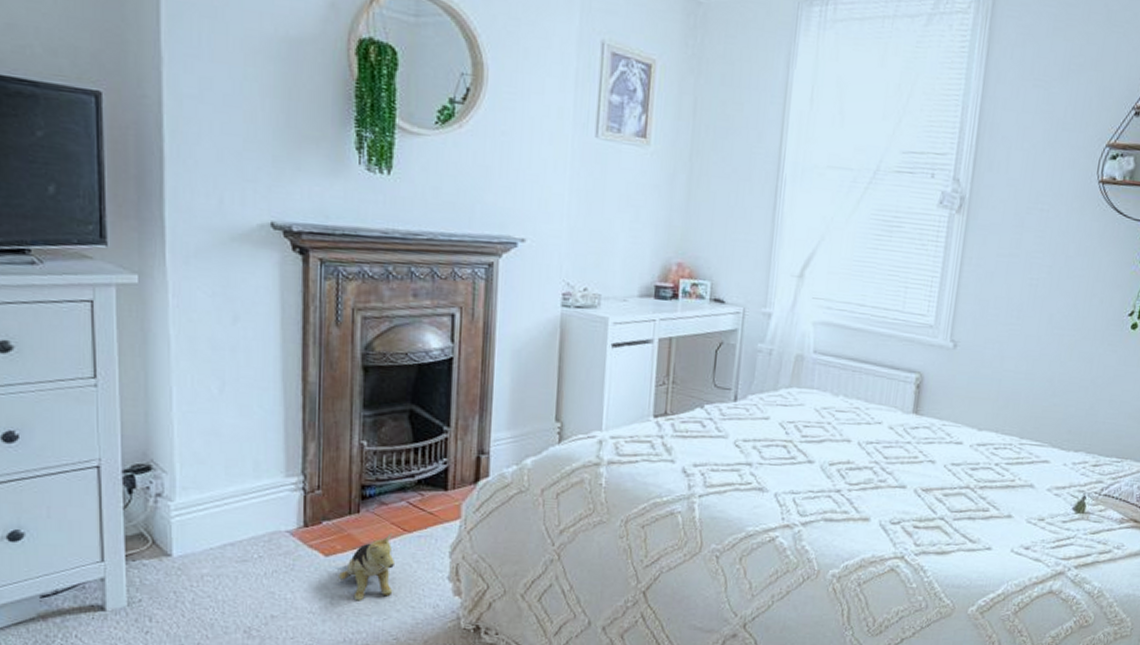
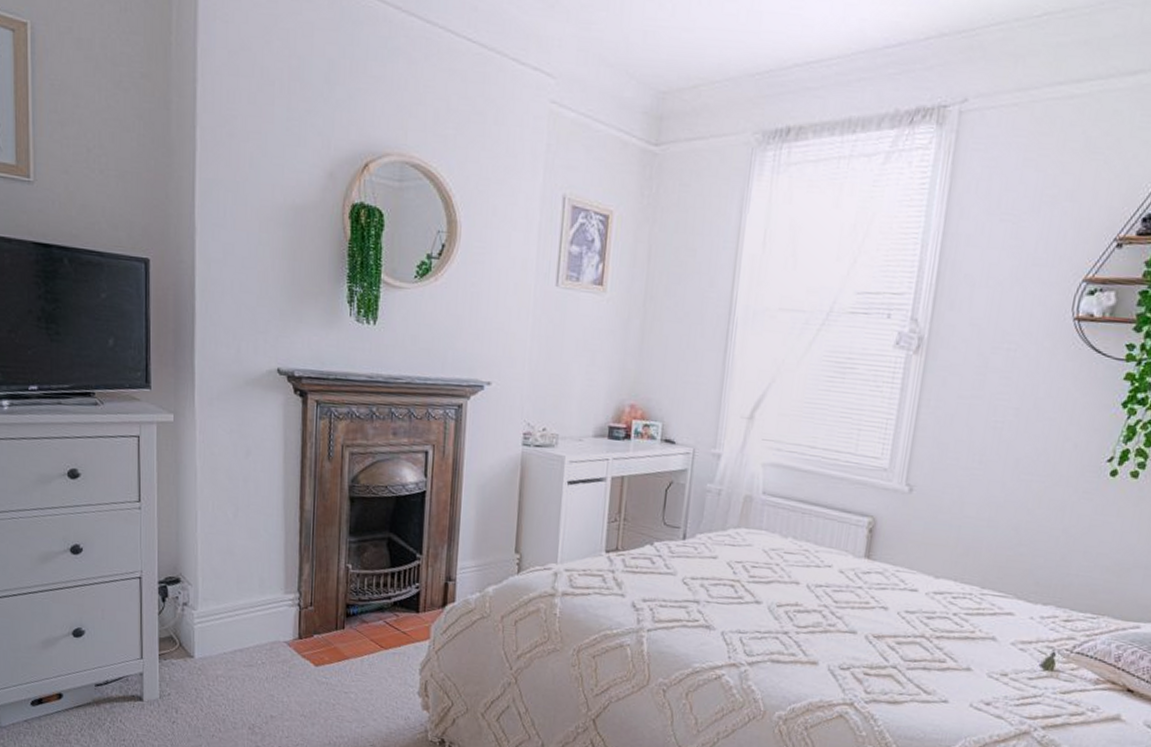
plush toy: present [339,532,396,601] -> none [326,648,374,709]

